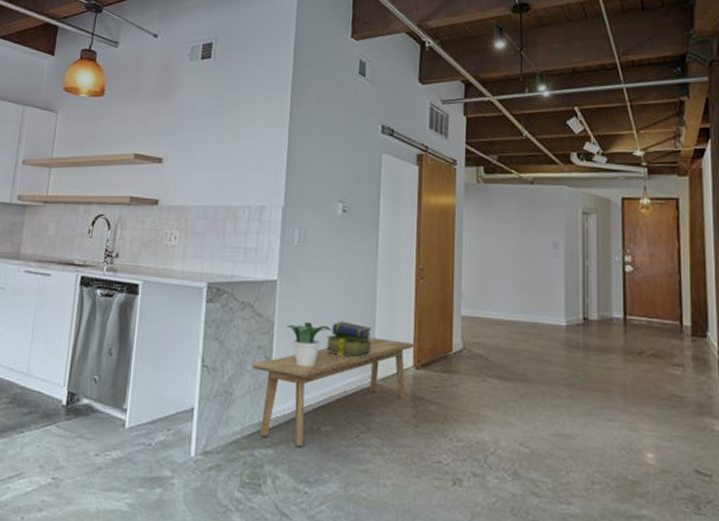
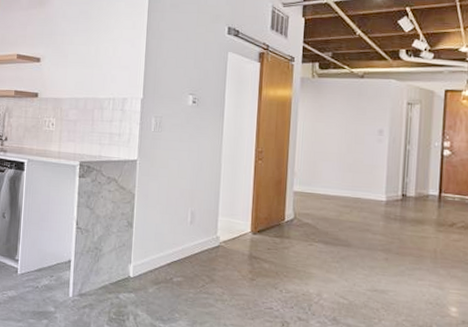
bench: present [251,337,415,447] -> none [116,207,253,293]
potted plant: present [286,321,332,367] -> none [145,194,183,231]
stack of books: present [325,321,372,359] -> none [177,194,217,225]

